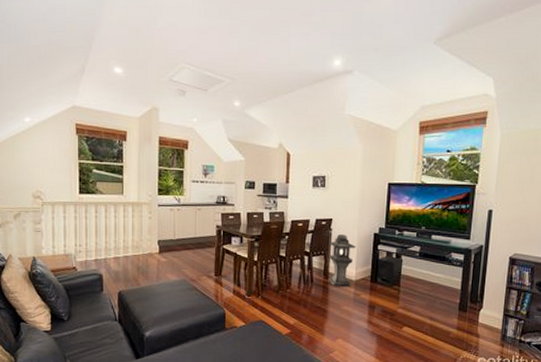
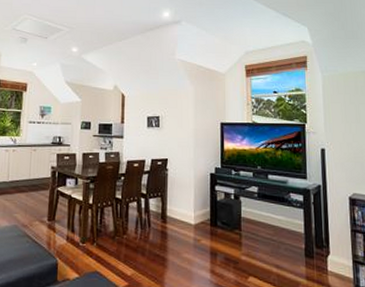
lantern: present [328,234,357,287] -> none [165,175,194,231]

